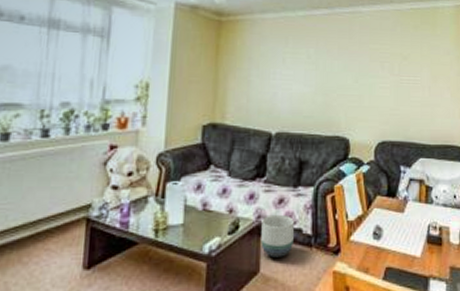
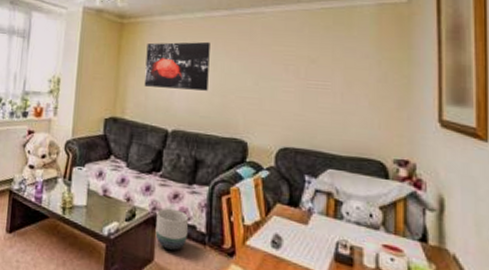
wall art: none [246,40,312,90] -> present [144,41,210,91]

